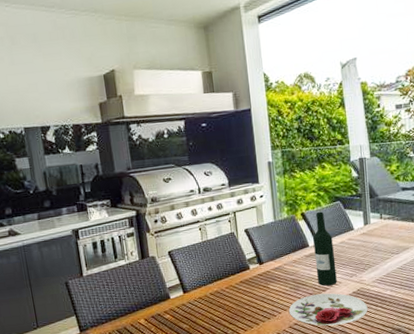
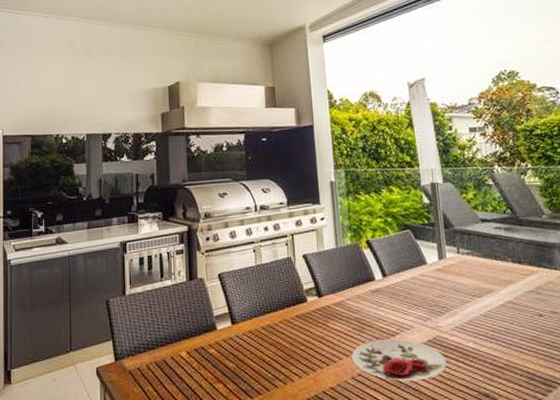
wine bottle: present [313,211,337,286] -> none [380,240,409,330]

